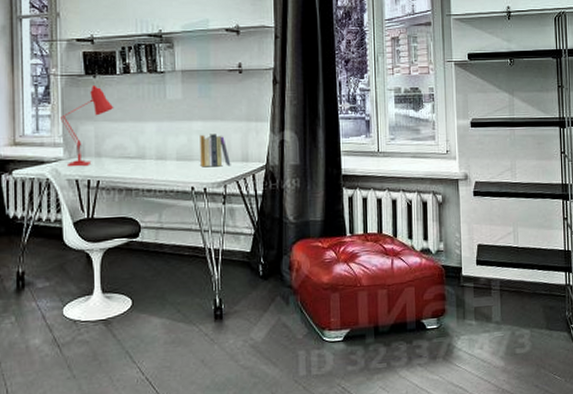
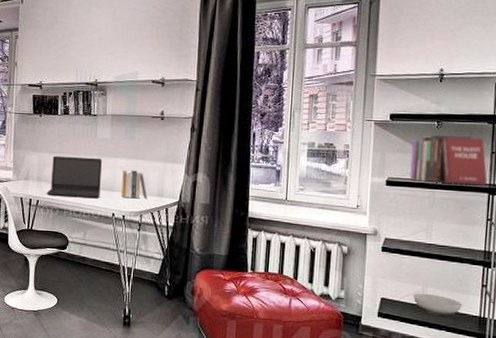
desk lamp: present [61,84,114,166] -> none [12,122,54,187]
laptop: none [108,122,175,173] -> present [46,155,102,199]
books: none [490,72,557,121] -> present [409,135,488,186]
bowl: none [505,233,549,255] -> present [413,293,462,316]

